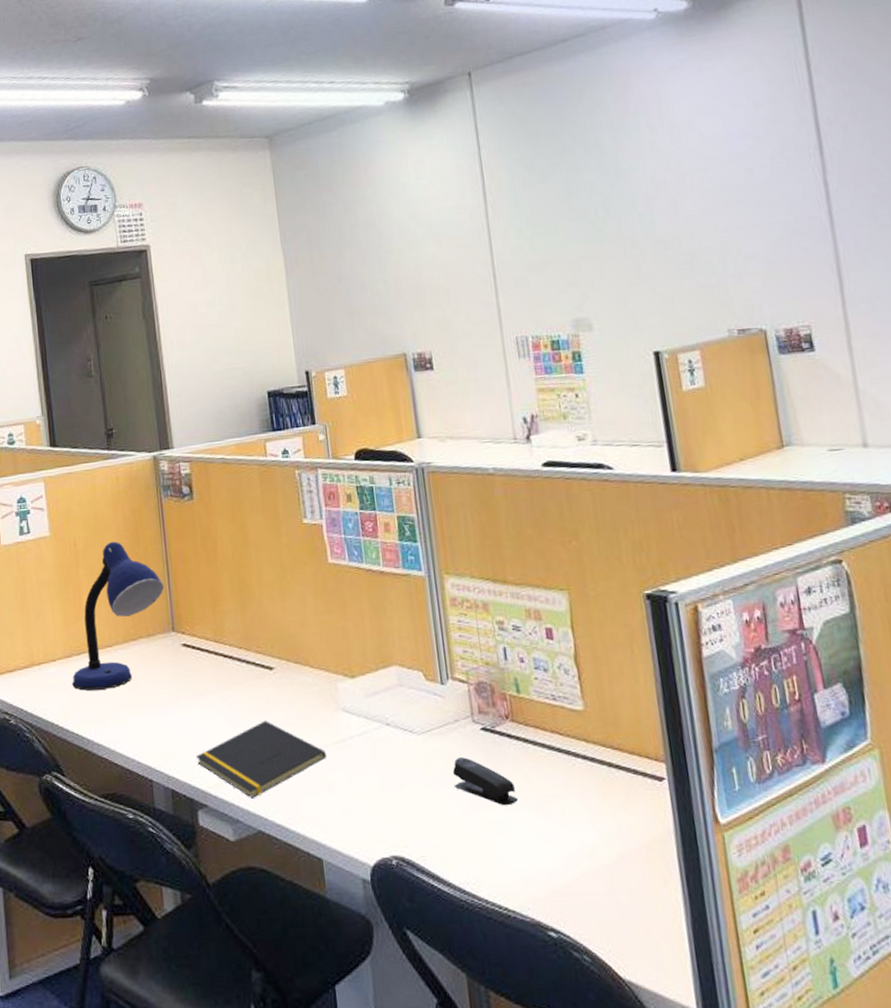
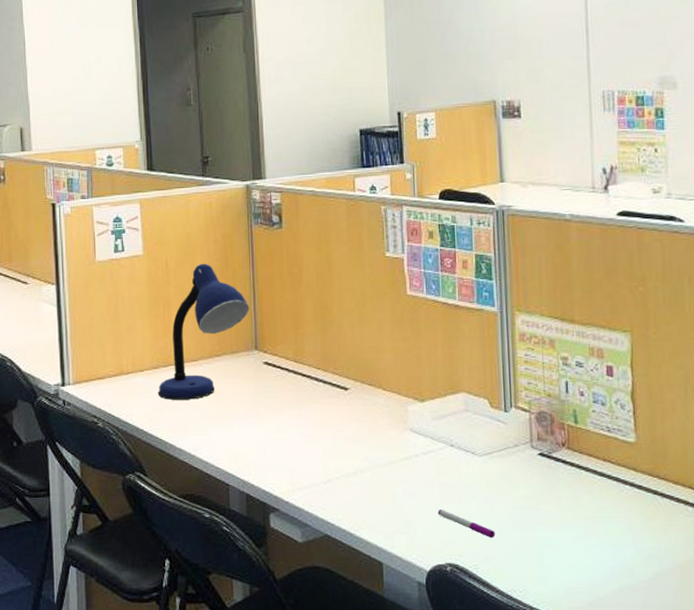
notepad: present [195,720,328,798] -> none [270,436,394,505]
pen: none [377,796,442,826] -> present [437,510,495,539]
stapler: present [453,757,519,806] -> none [509,479,568,524]

